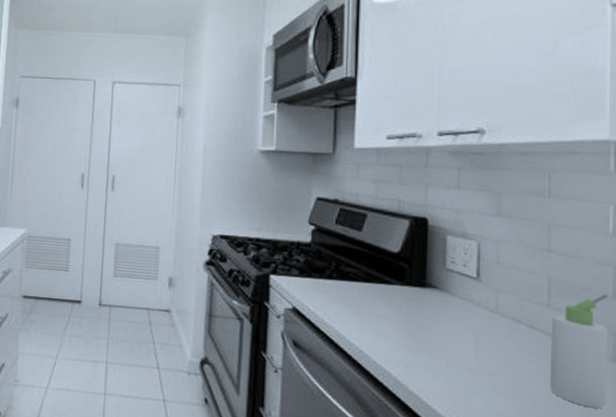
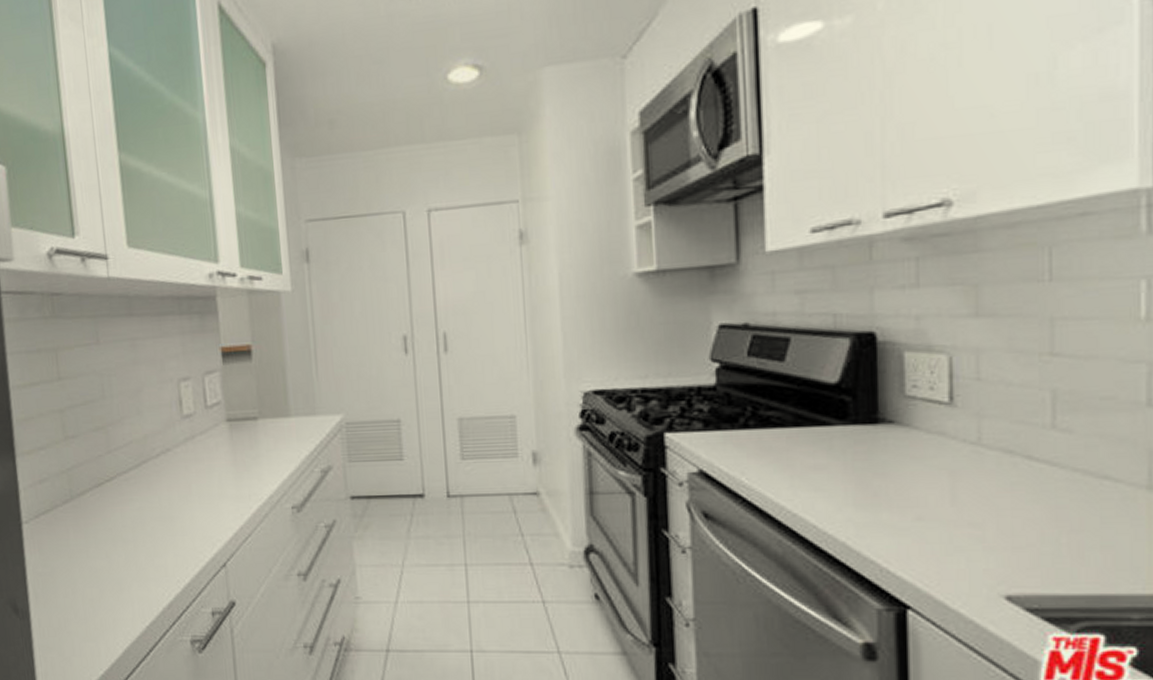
bottle: present [550,294,608,408] -> none [1058,402,1140,551]

